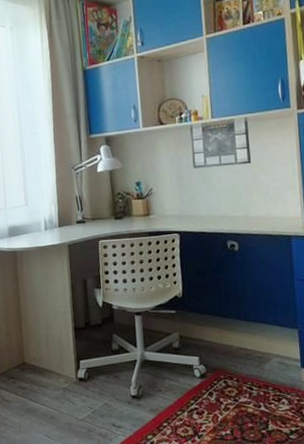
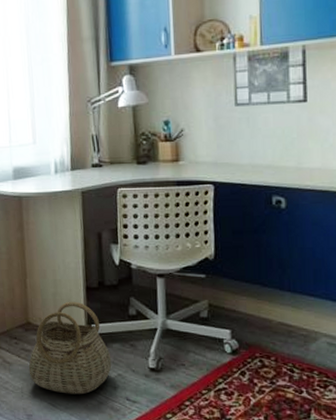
basket: none [25,341,99,425] -> present [28,301,112,395]

